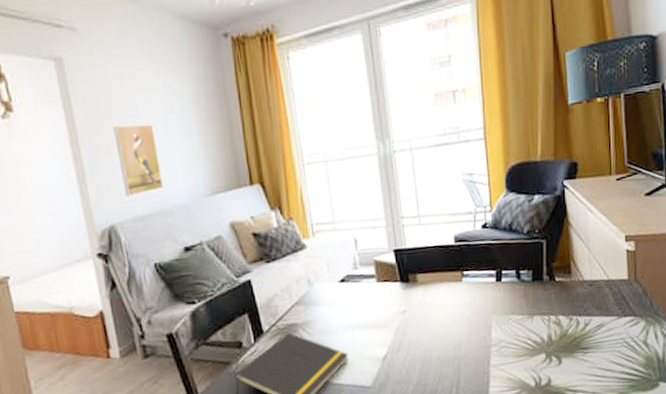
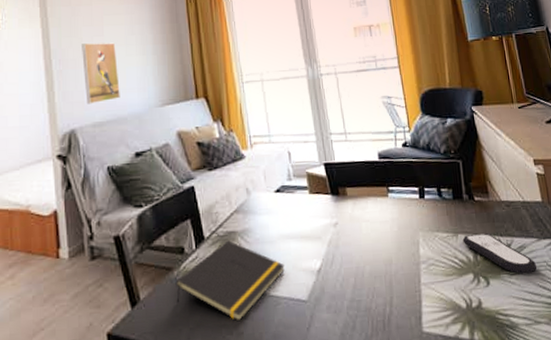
remote control: none [538,314,612,352] -> present [462,233,537,274]

